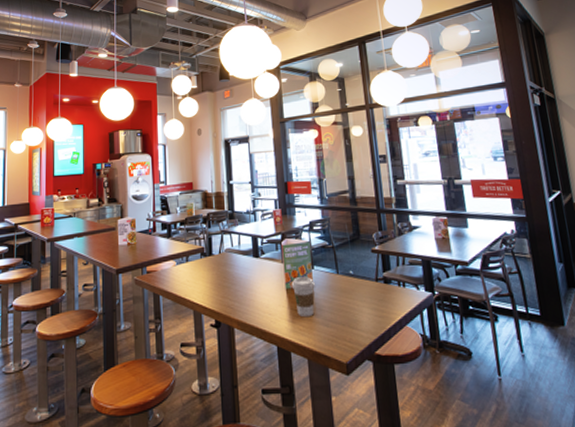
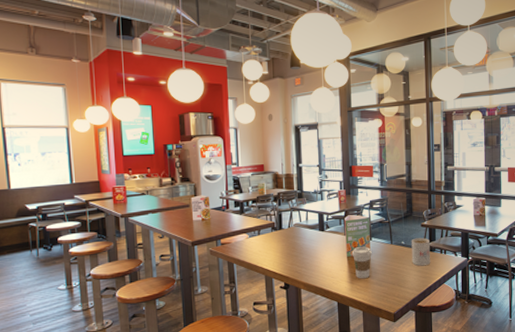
mug: none [361,266,388,303] -> present [411,238,431,266]

